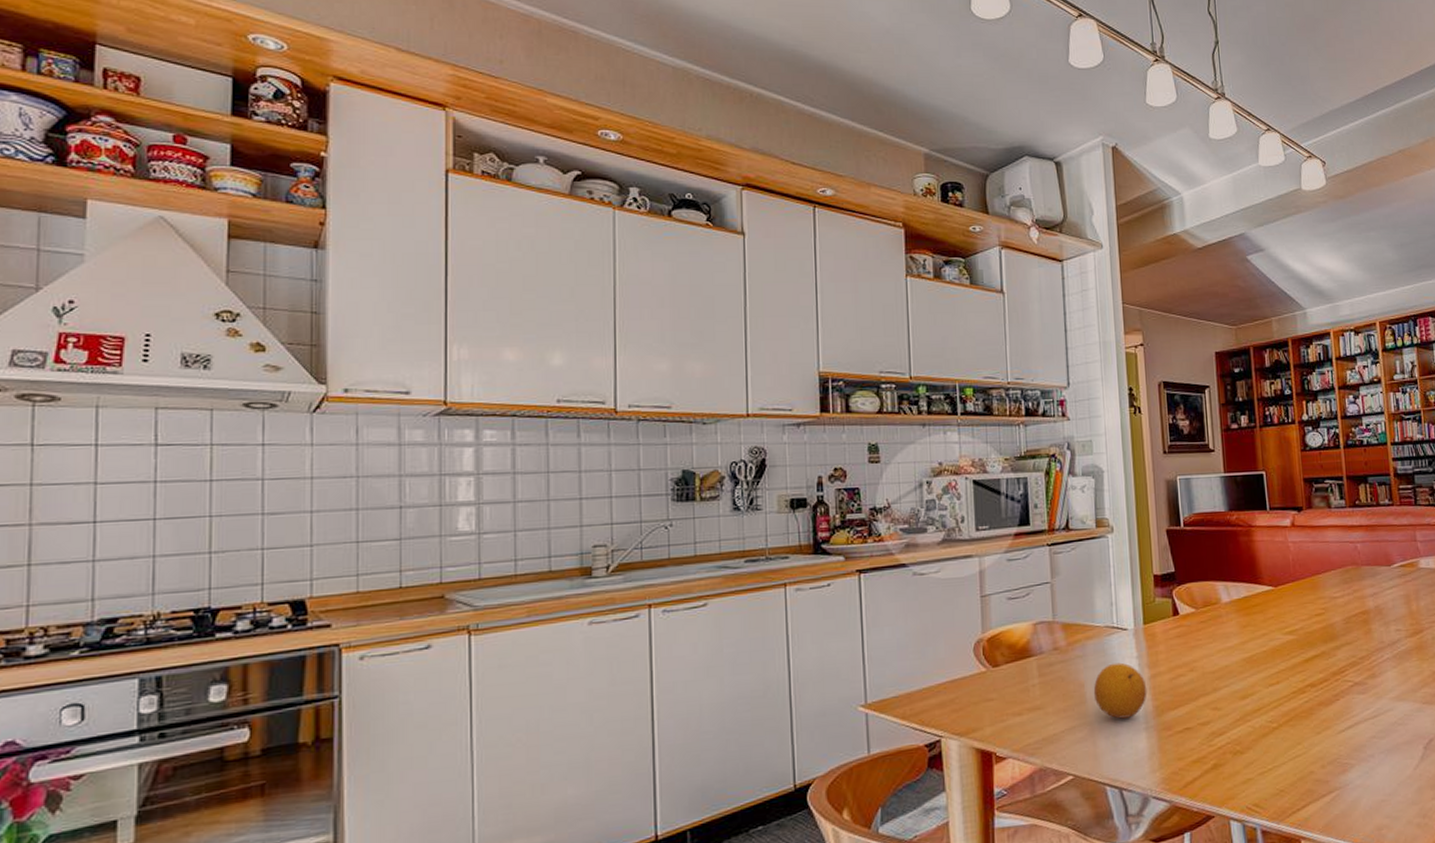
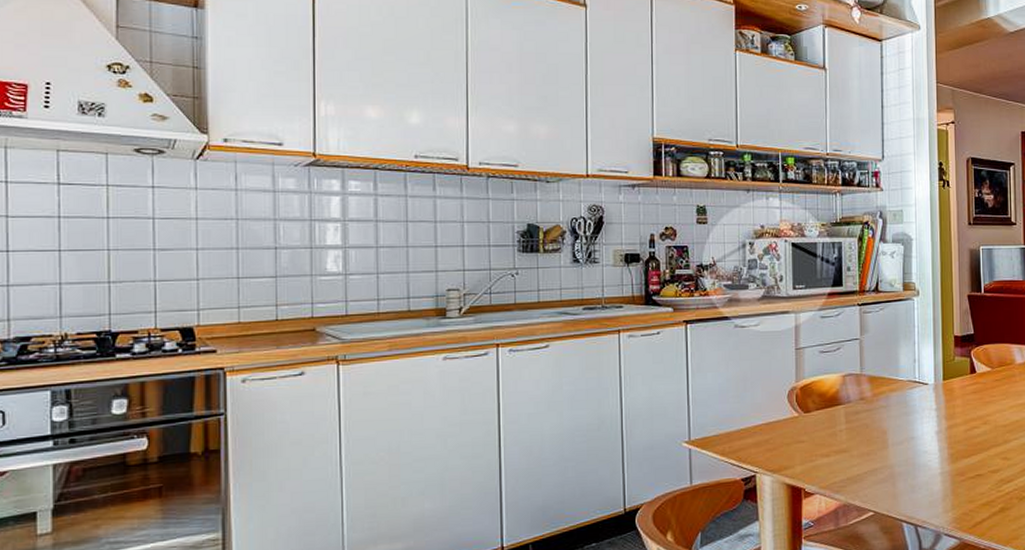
fruit: present [1093,662,1147,719] -> none [895,413,944,464]

